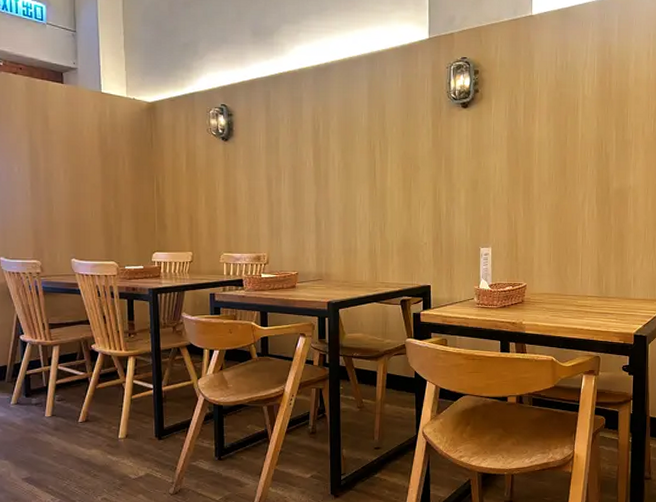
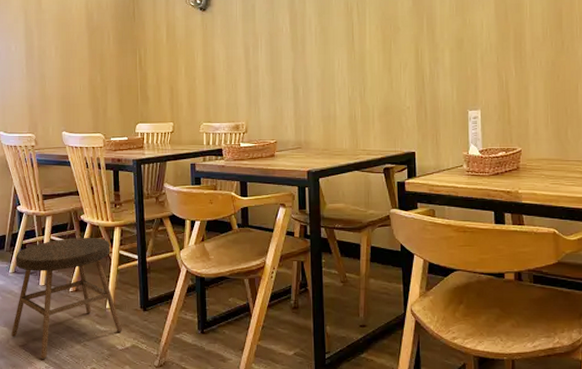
stool: none [13,368,135,491] -> present [11,238,122,359]

